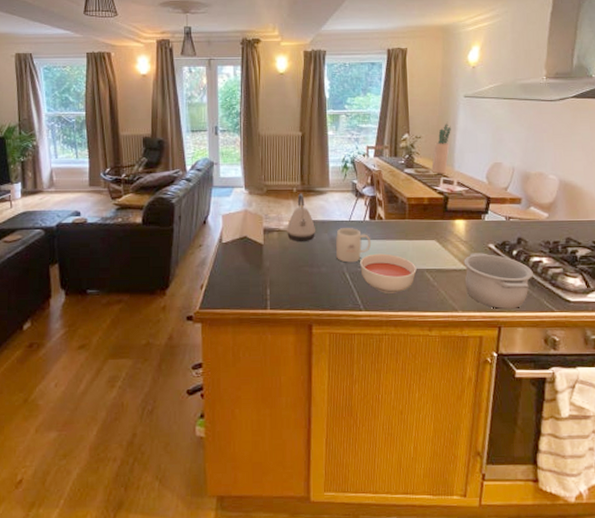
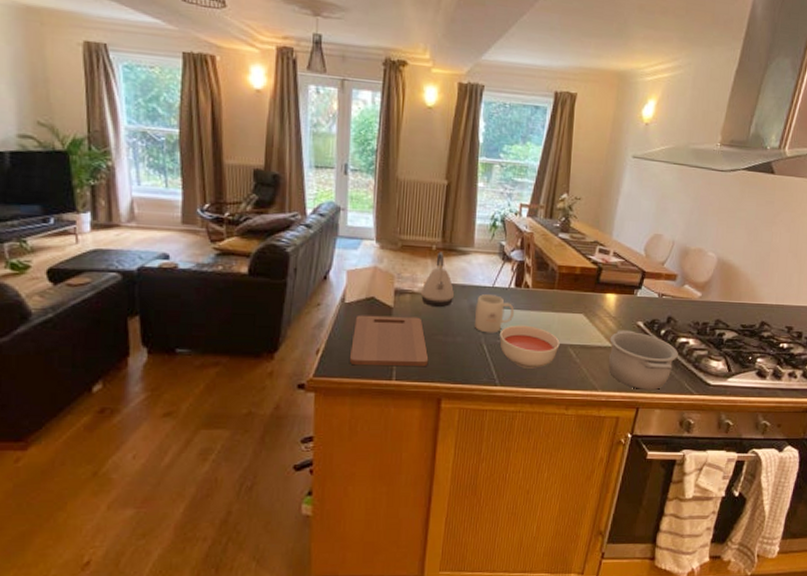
cutting board: none [230,251,298,298] -> present [350,315,429,367]
vase: present [431,122,451,174] -> none [588,185,614,242]

